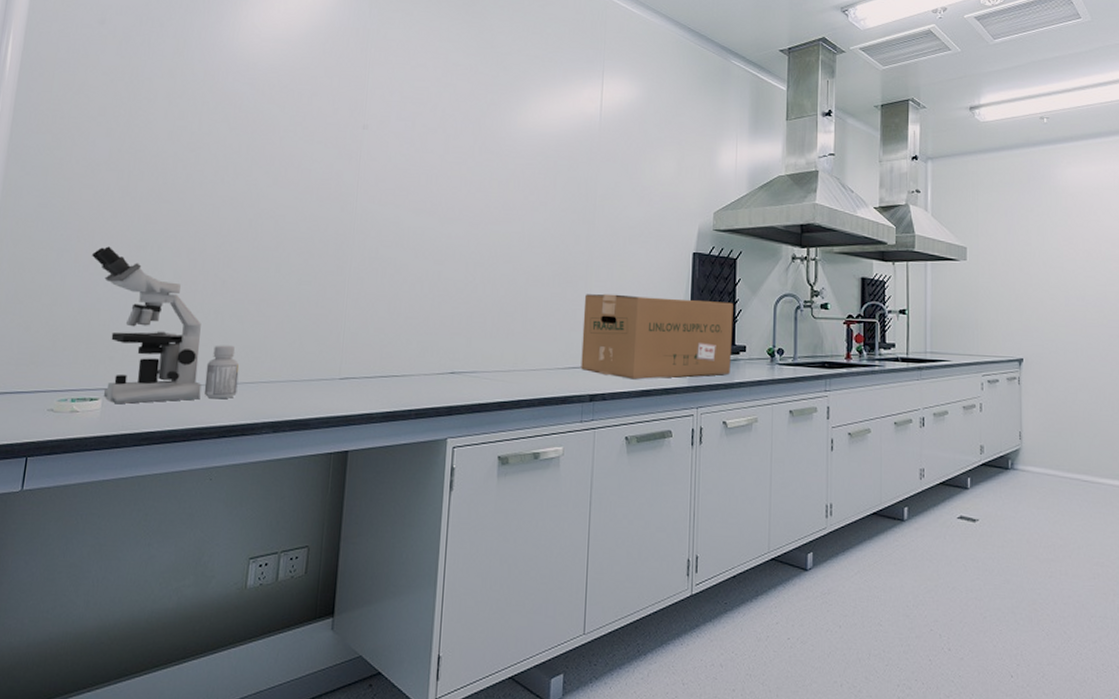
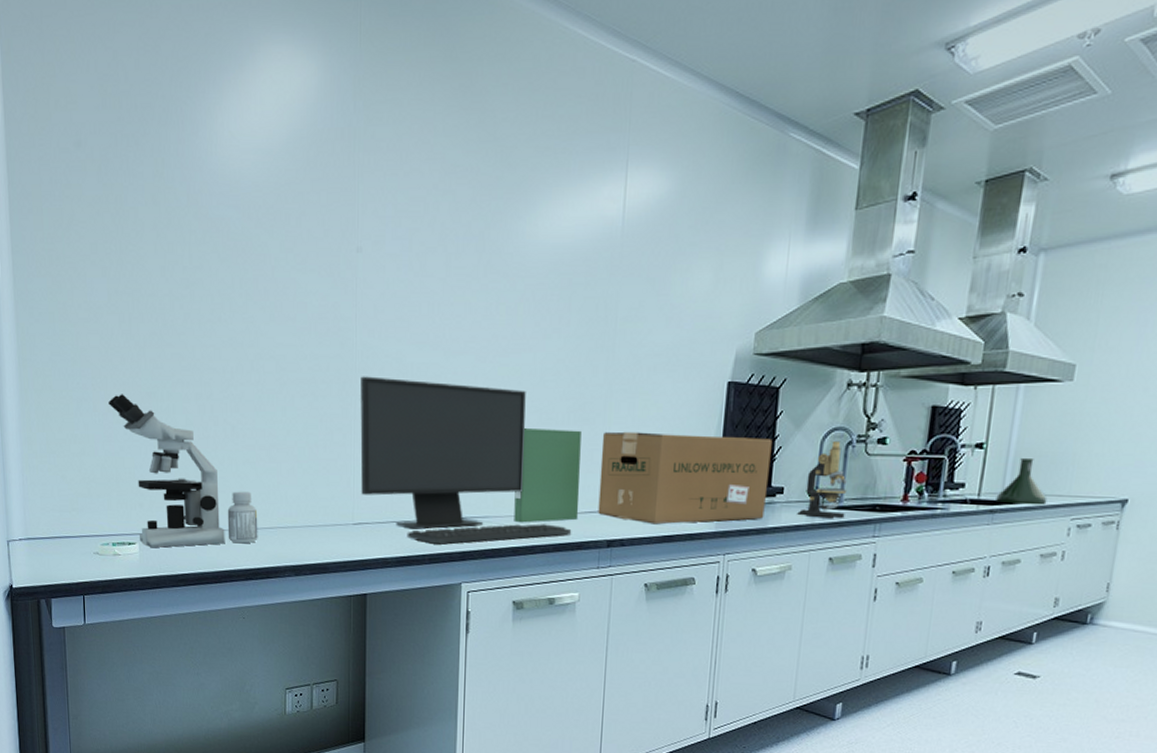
computer monitor: none [350,237,515,384] -> present [360,376,526,529]
computer keyboard: none [394,378,557,399] -> present [407,524,572,545]
binder: none [501,289,565,378] -> present [514,428,582,523]
microscope: none [759,305,800,375] -> present [797,440,848,519]
flask: none [921,323,962,364] -> present [995,458,1048,506]

